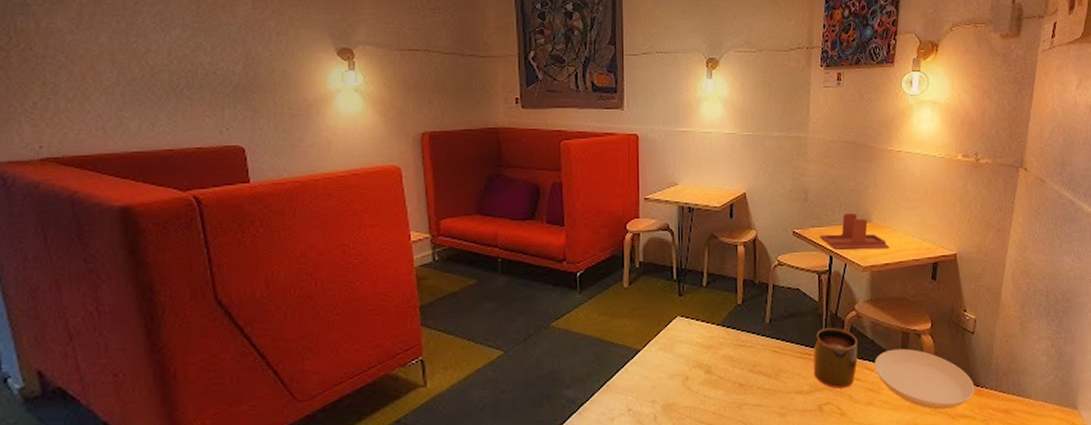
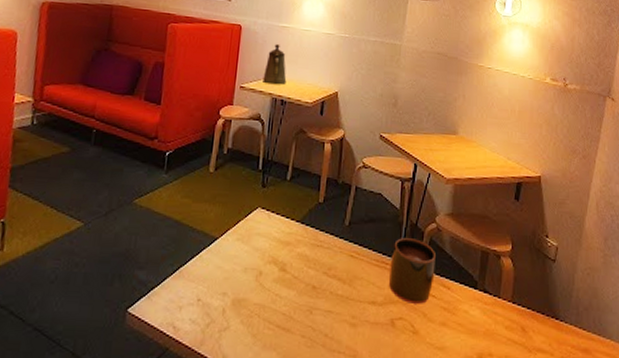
coffee pot: none [667,151,692,193] -> present [263,44,287,86]
napkin holder: present [820,212,890,250] -> none [406,122,475,164]
saucer: present [874,348,975,410] -> none [451,268,554,341]

